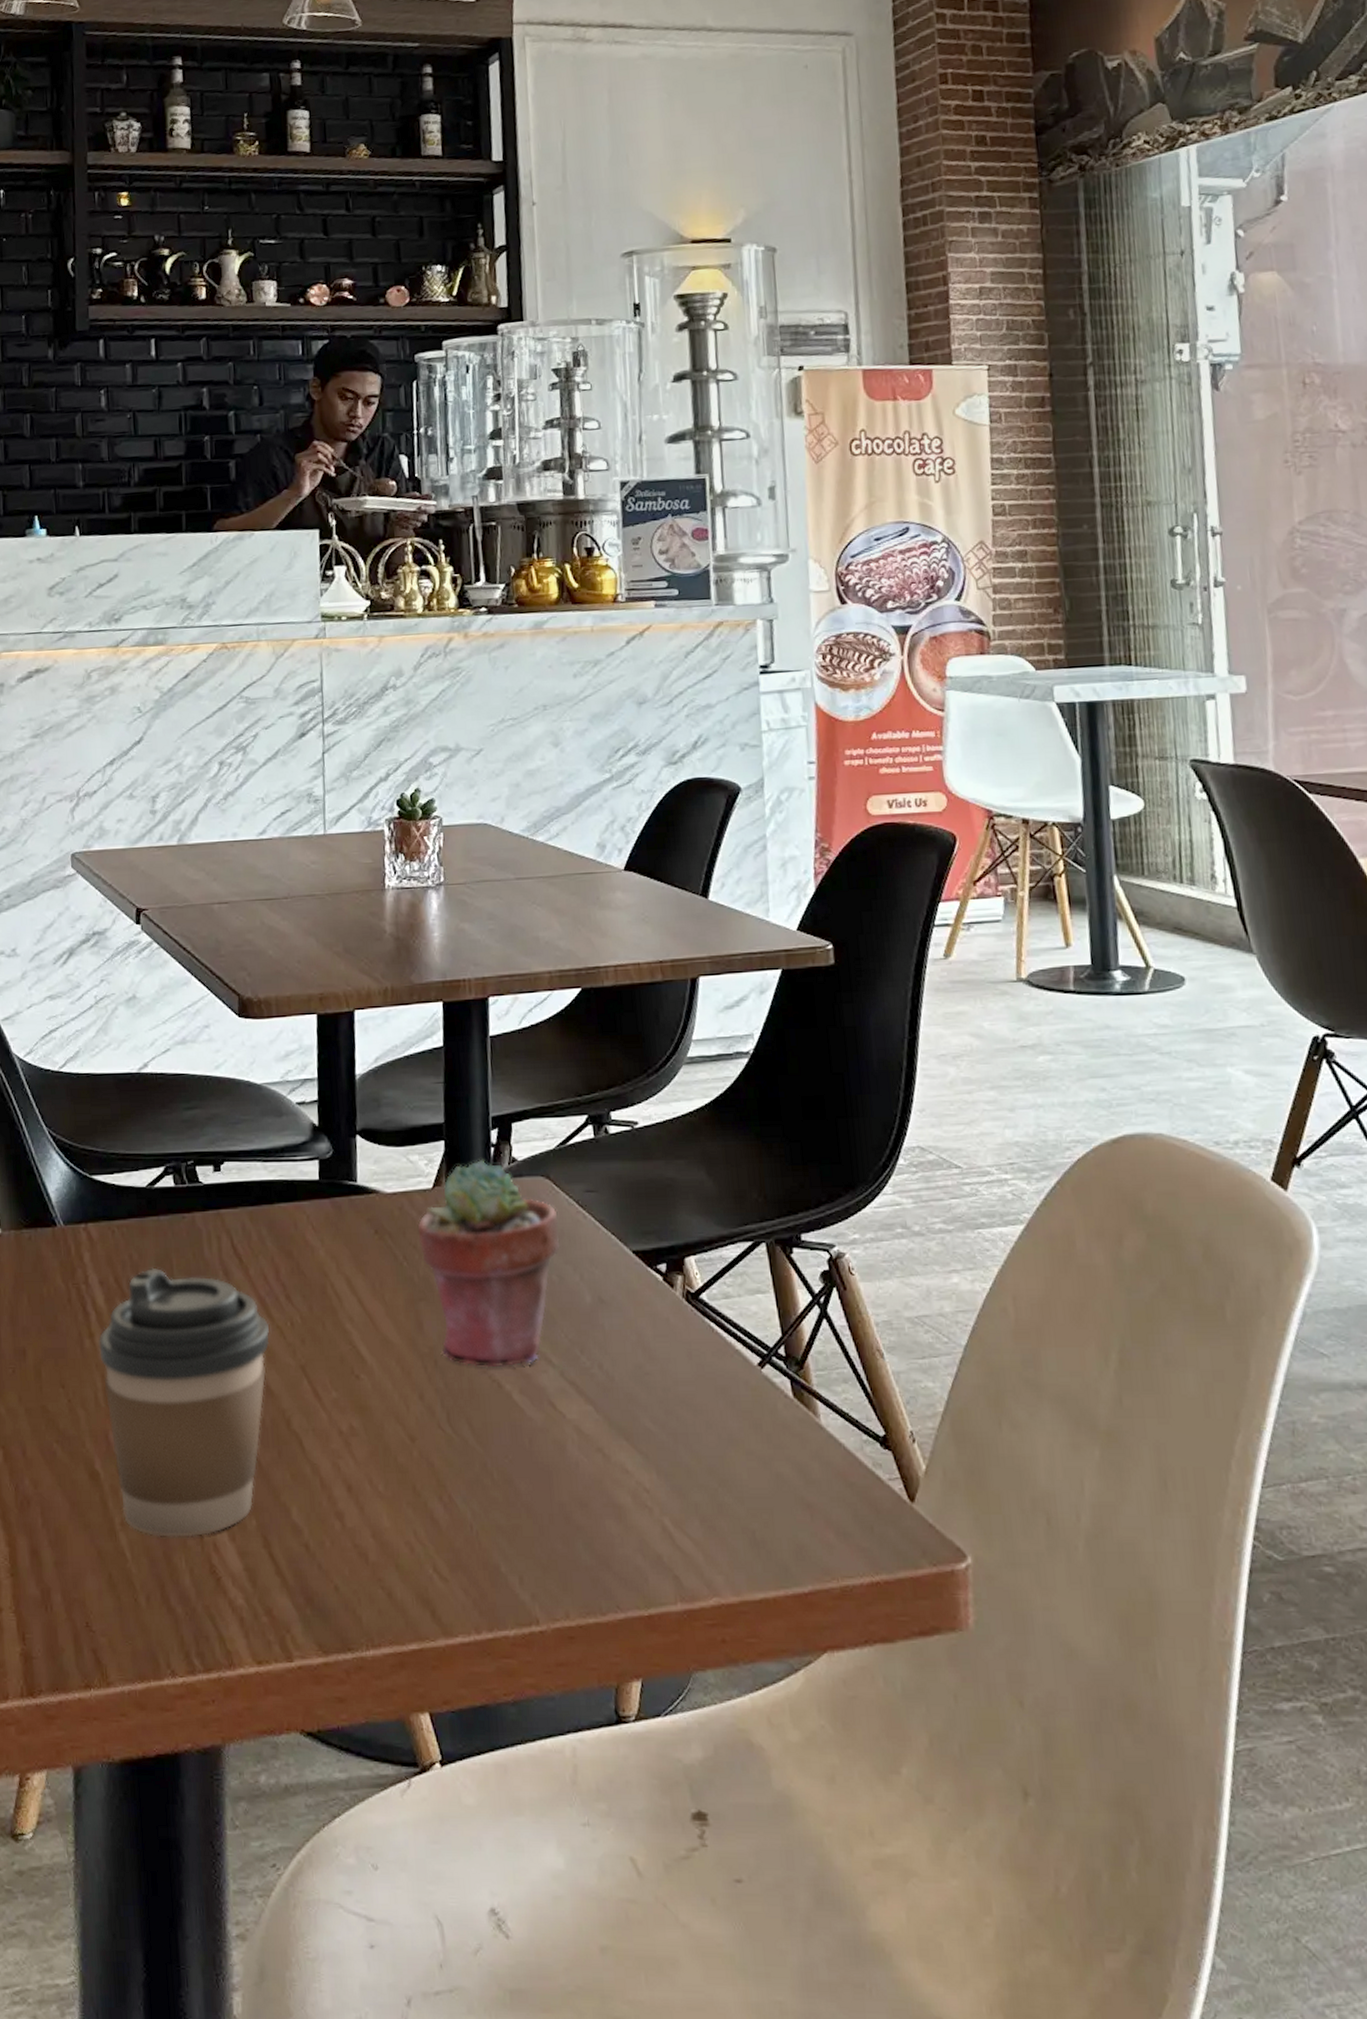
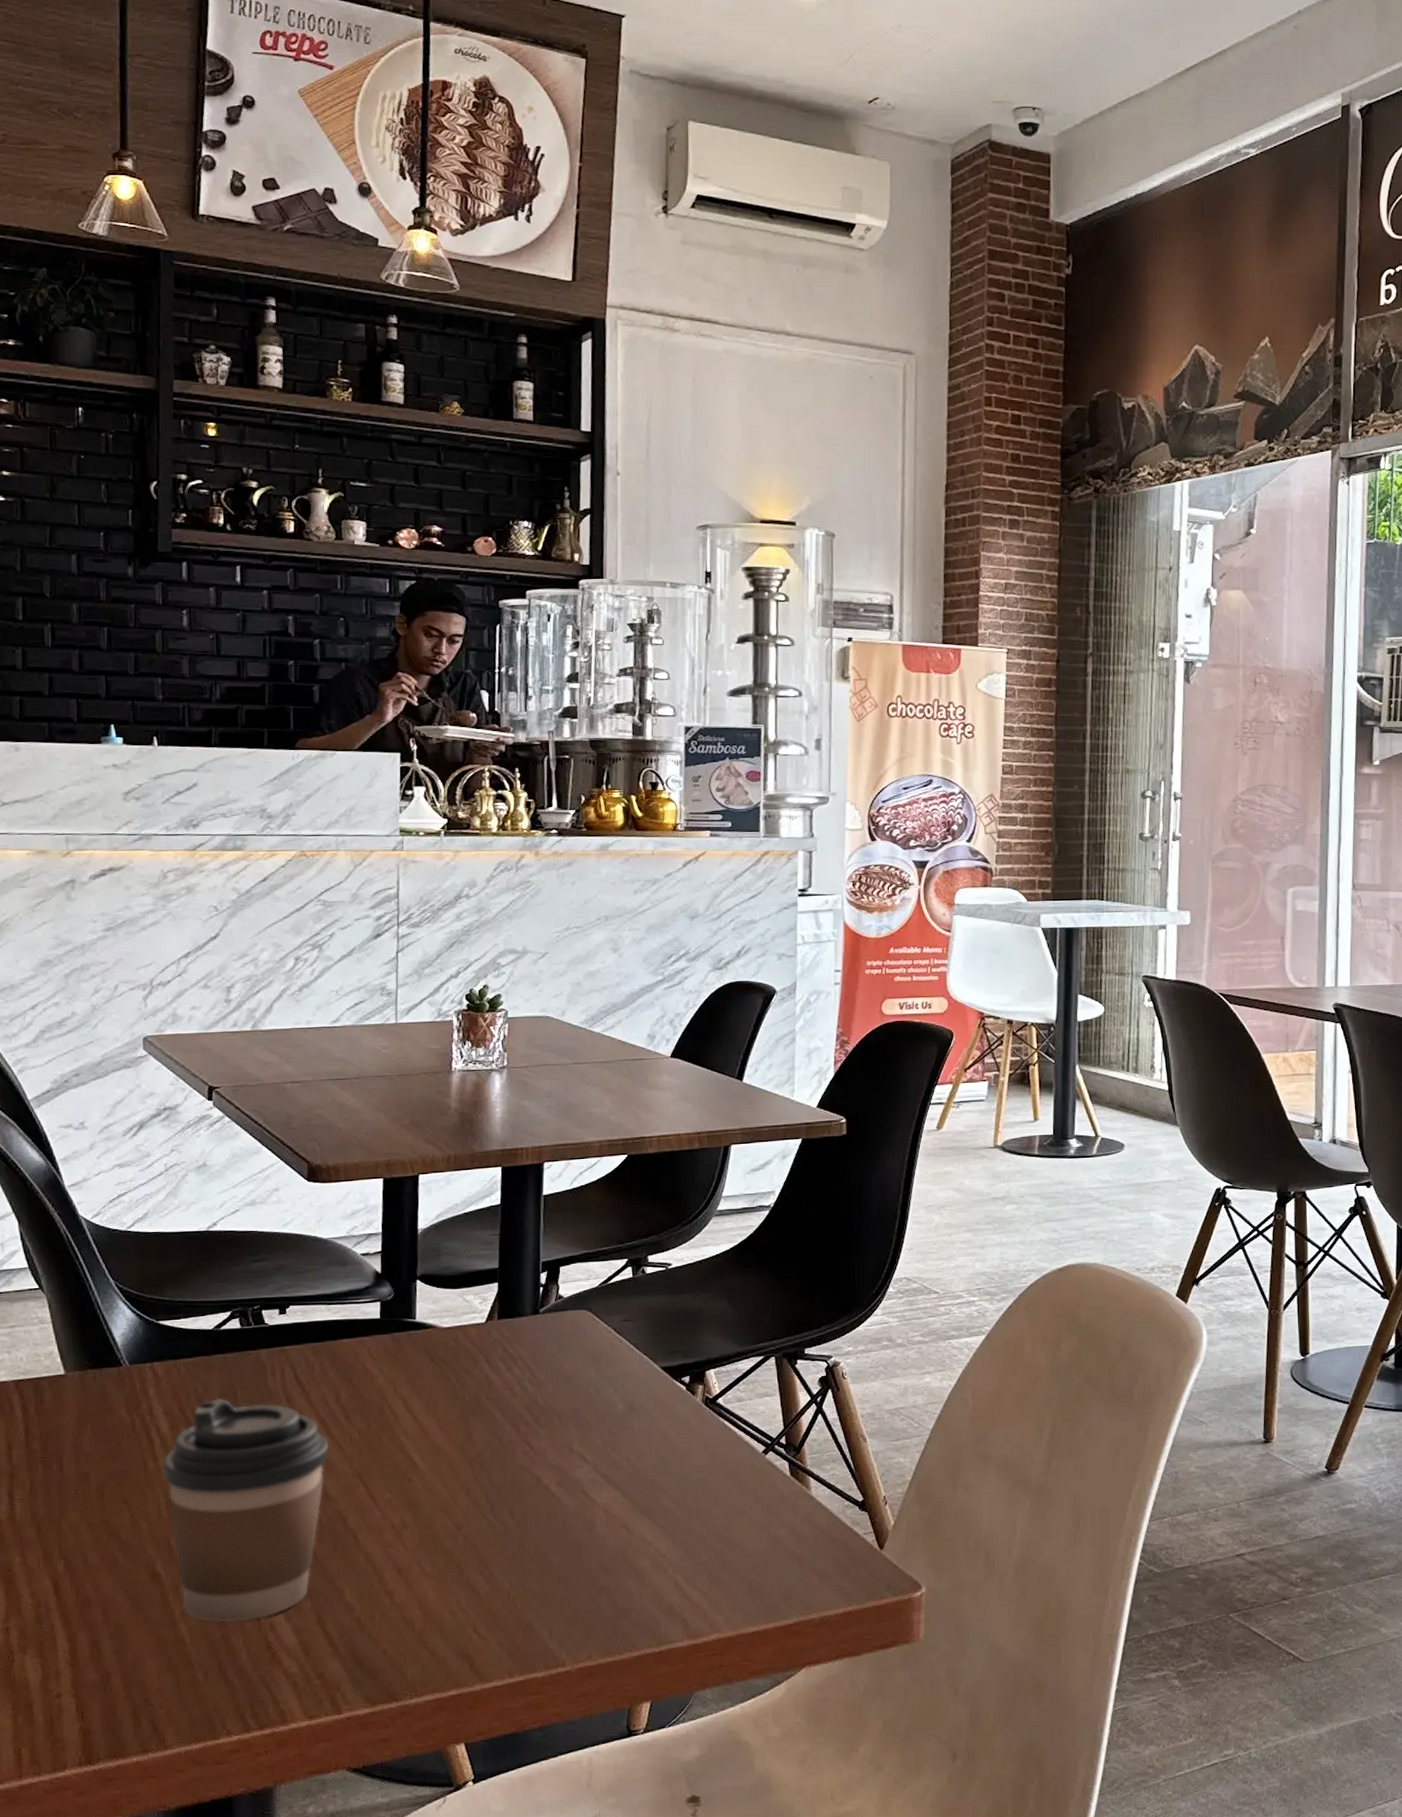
potted succulent: present [417,1159,561,1368] -> none [470,1297,598,1467]

